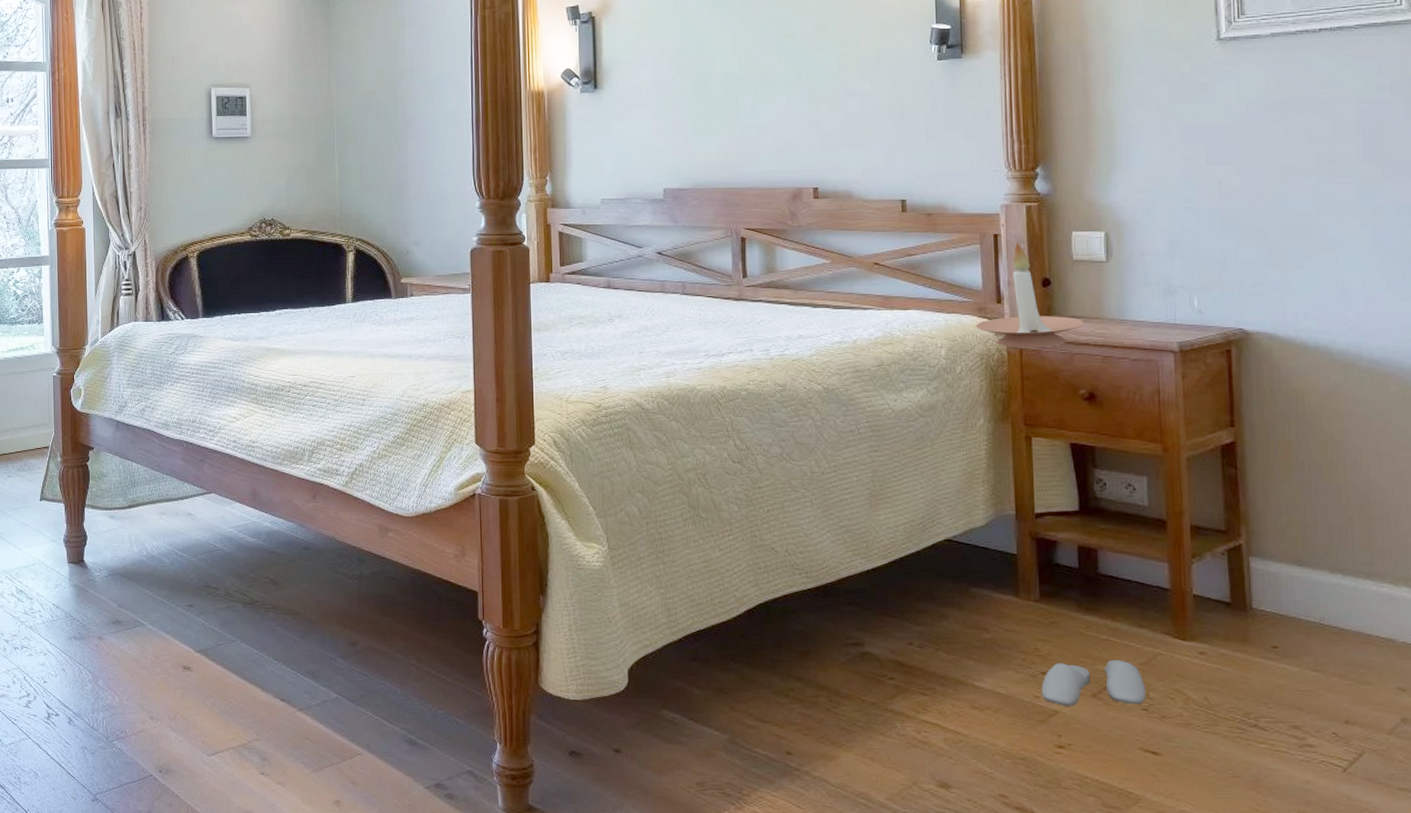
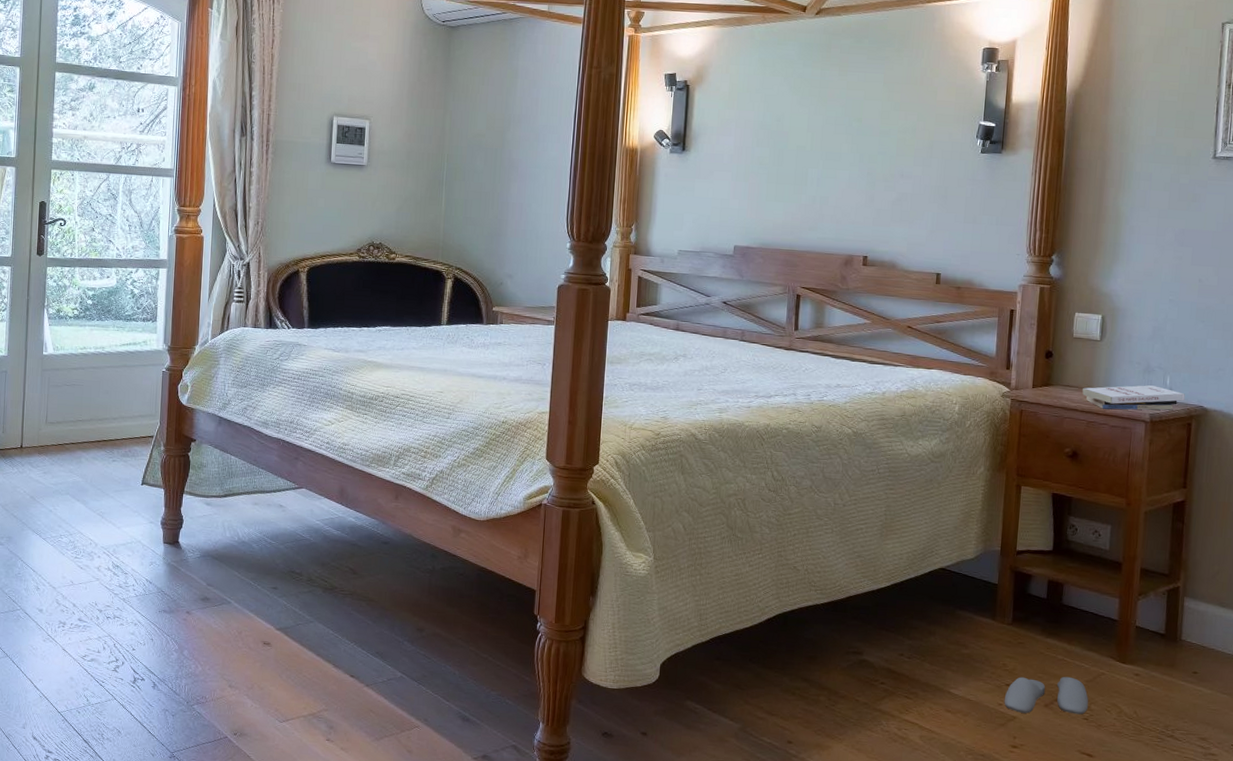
candle holder: present [976,241,1084,348] -> none [986,317,1076,411]
books: none [1092,309,1219,342] -> present [1082,385,1185,410]

